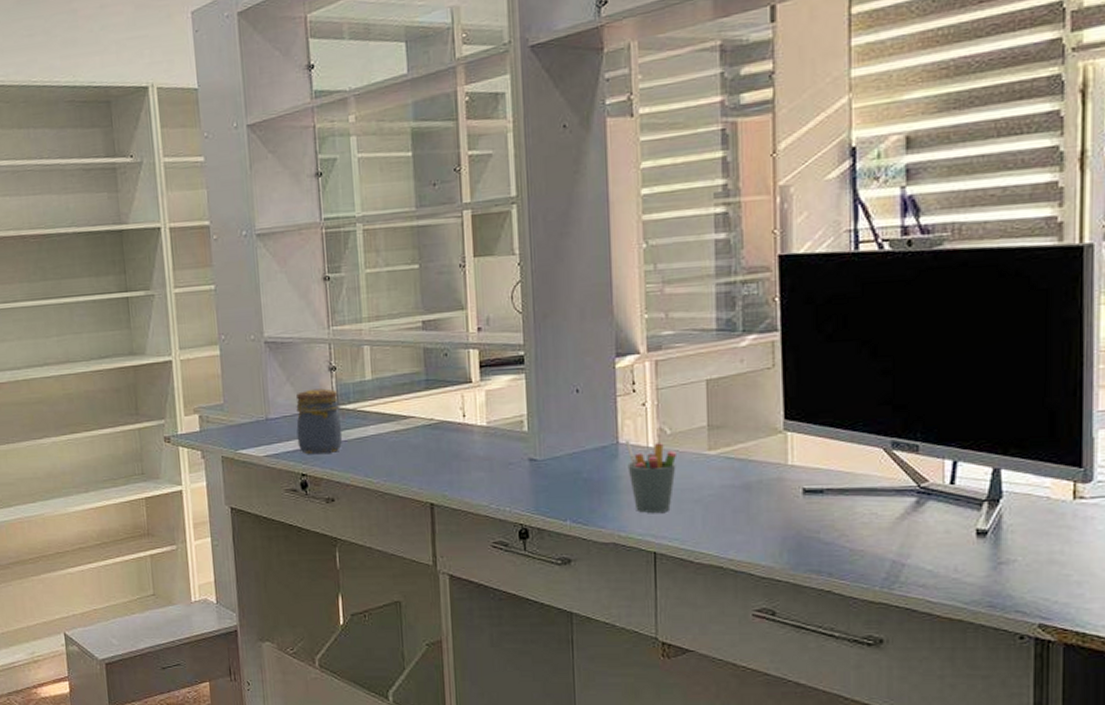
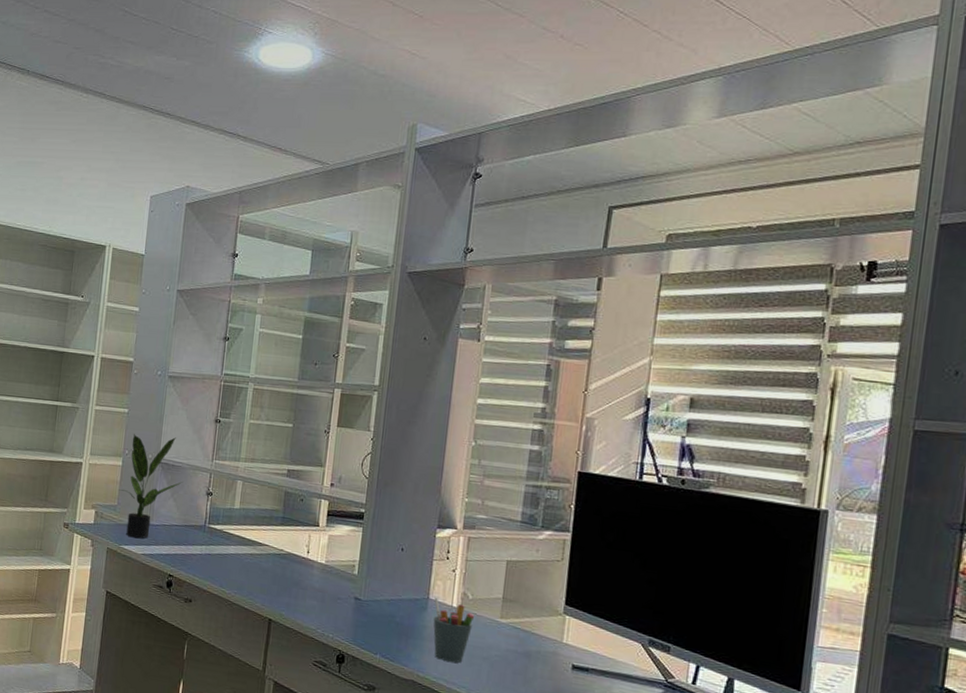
potted plant: none [222,308,298,438] -> present [119,434,183,538]
jar: present [296,388,343,455] -> none [170,507,210,562]

